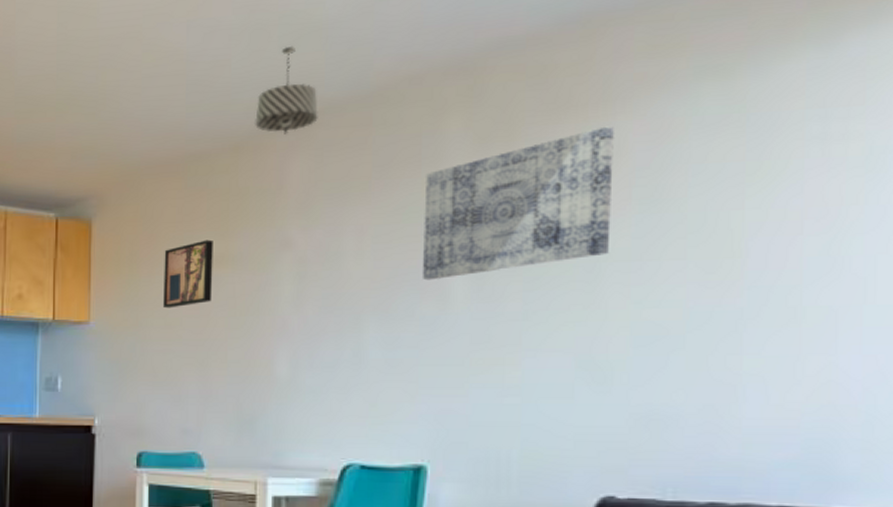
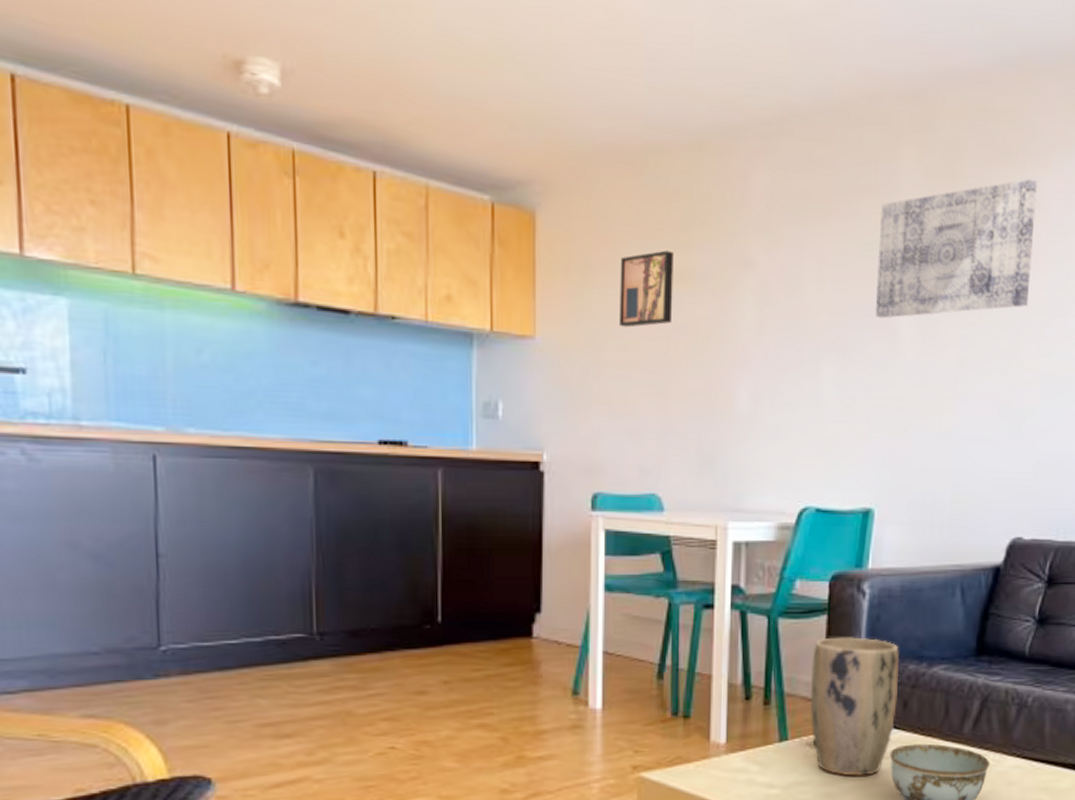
pendant light: present [254,45,318,135] -> none [716,34,782,138]

